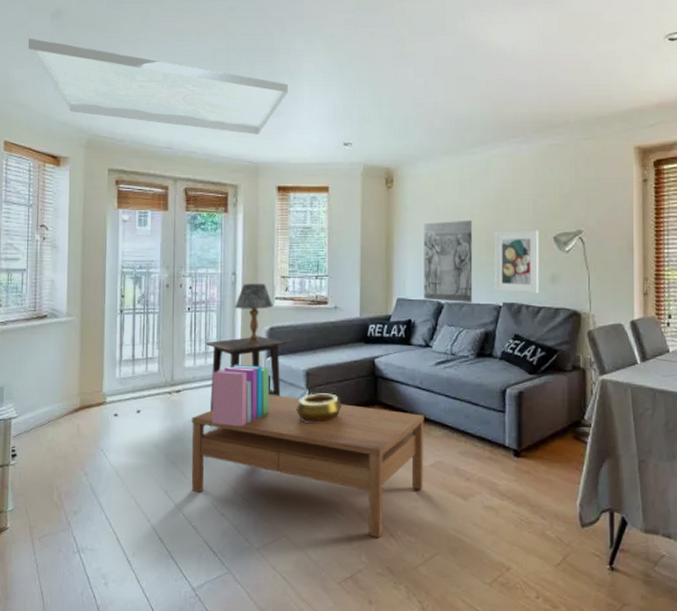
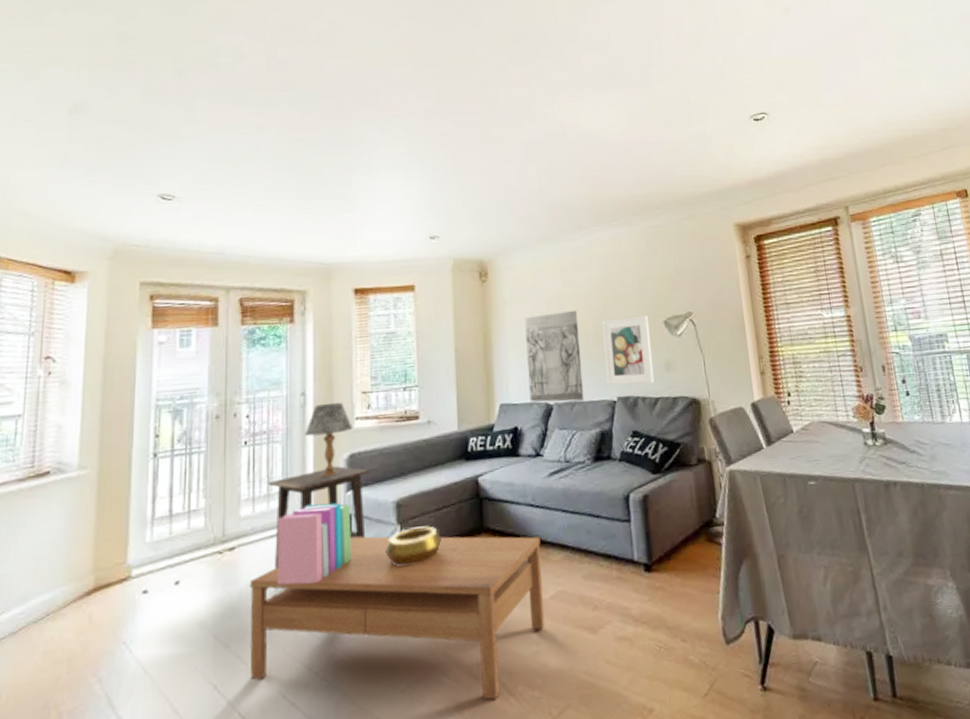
ceiling panel: present [28,38,288,135] -> none [36,135,363,233]

